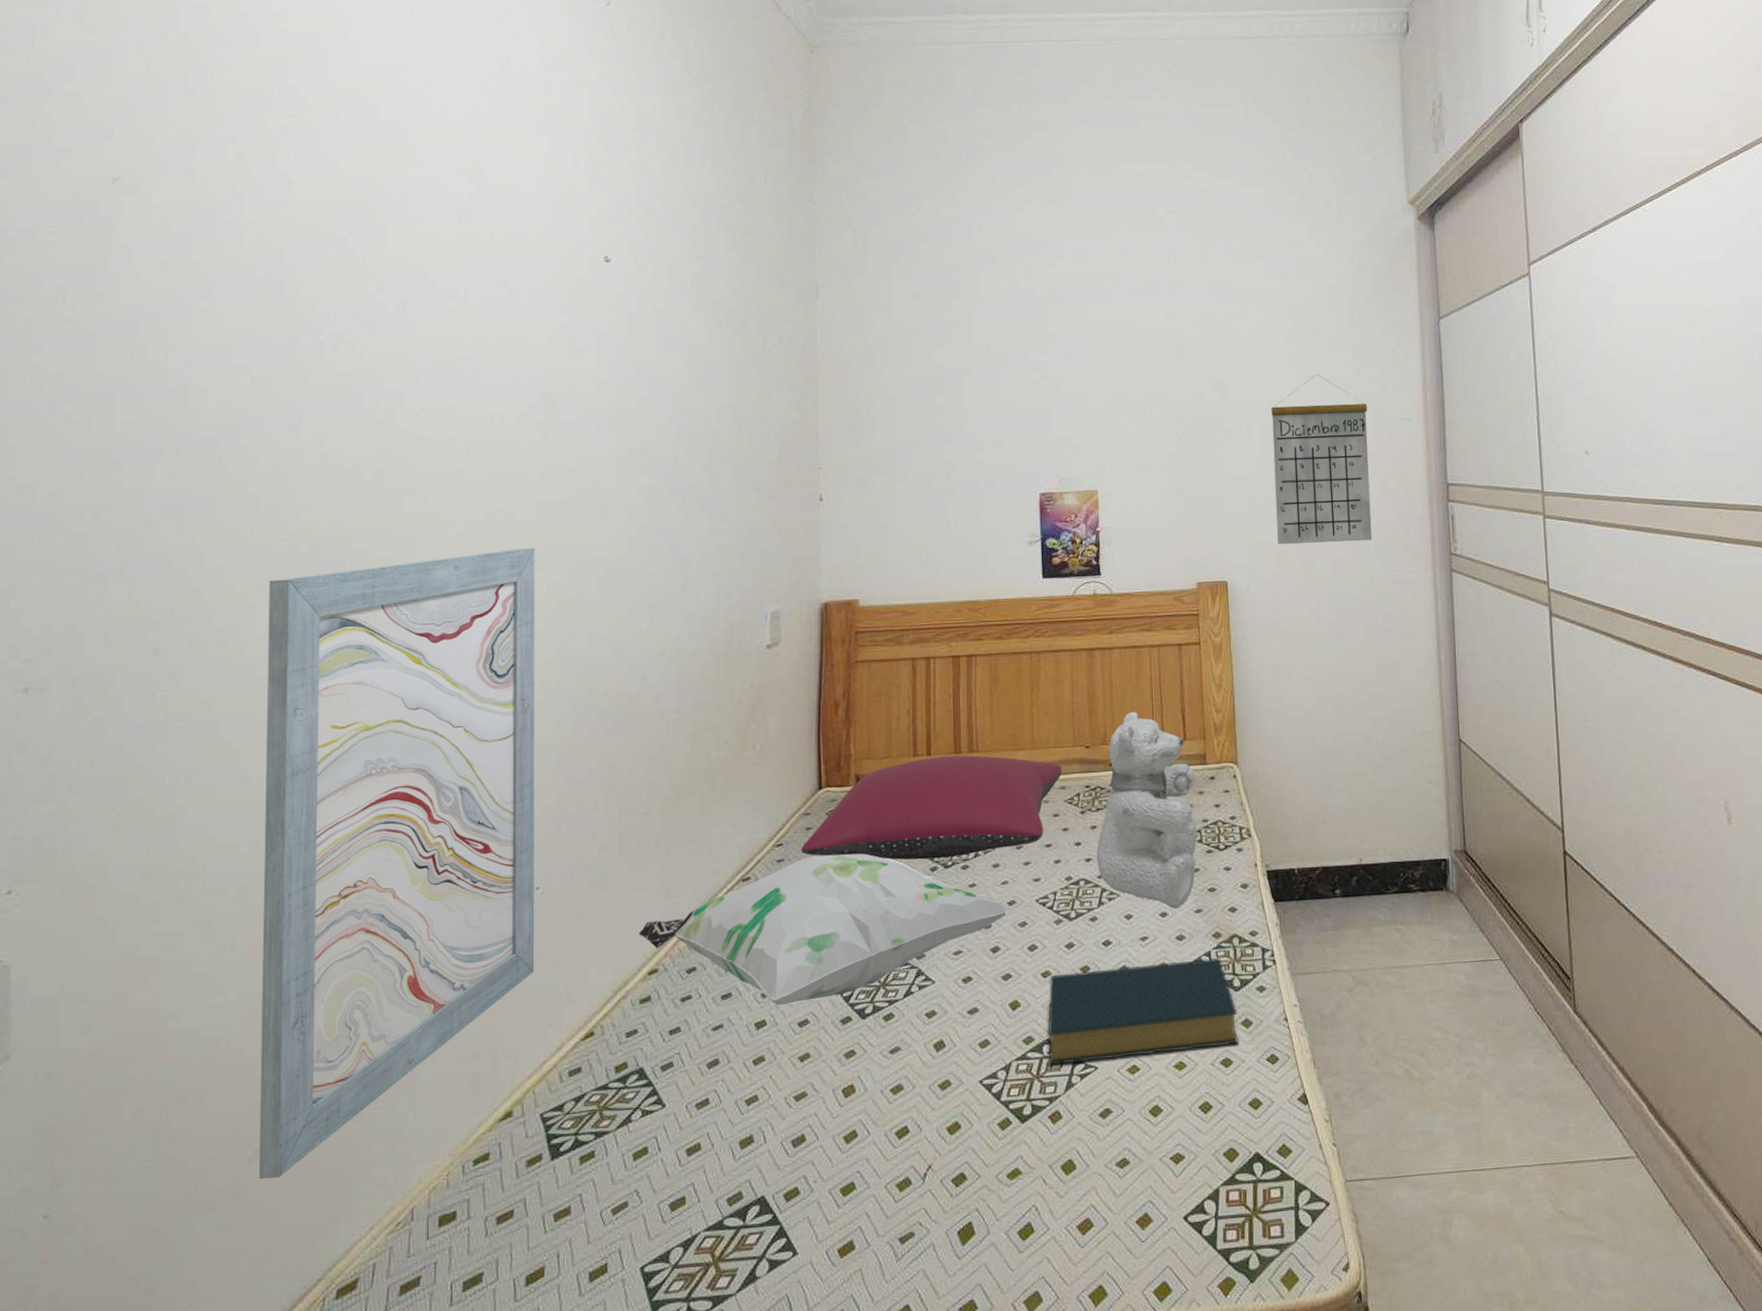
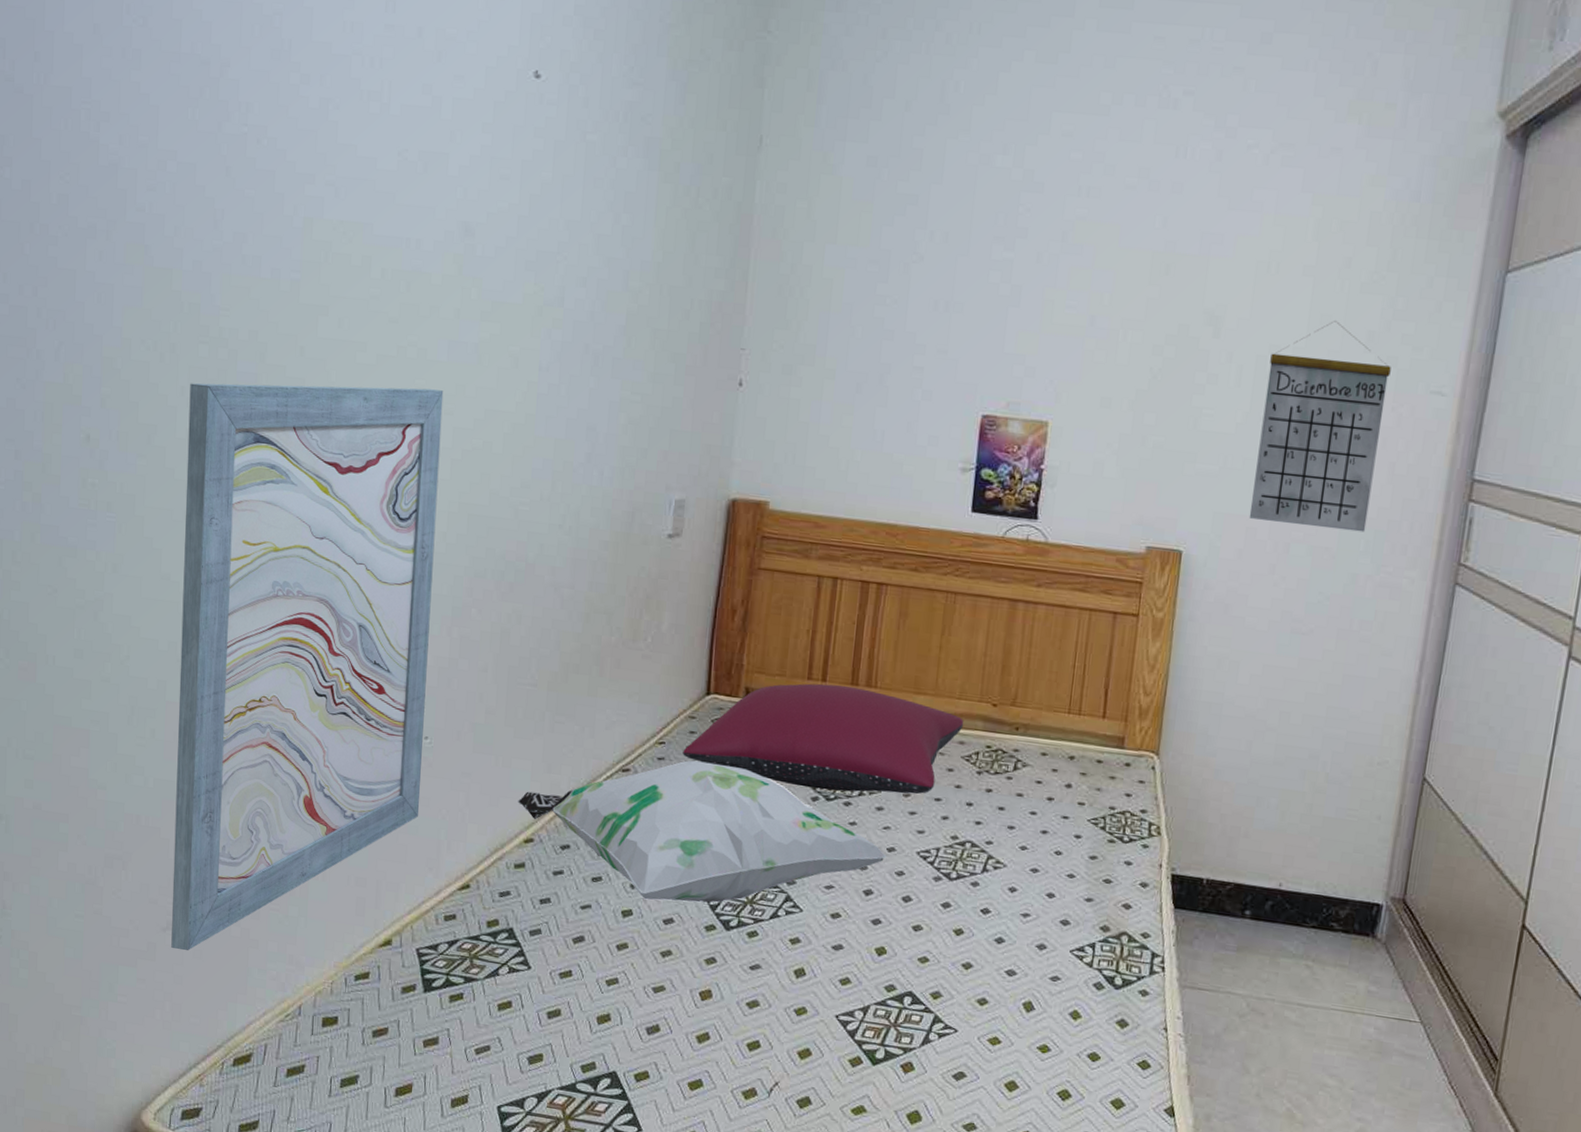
hardback book: present [1047,957,1239,1066] -> none [908,931,1115,1042]
teddy bear: present [1096,711,1198,908] -> none [987,676,1109,892]

